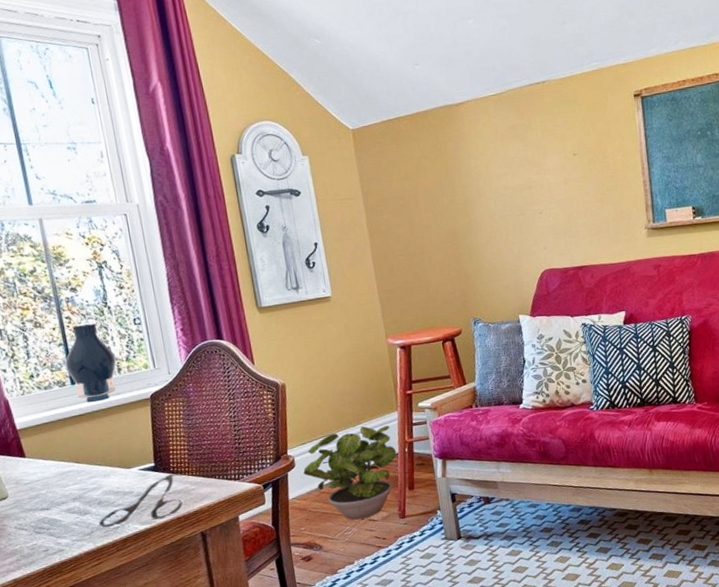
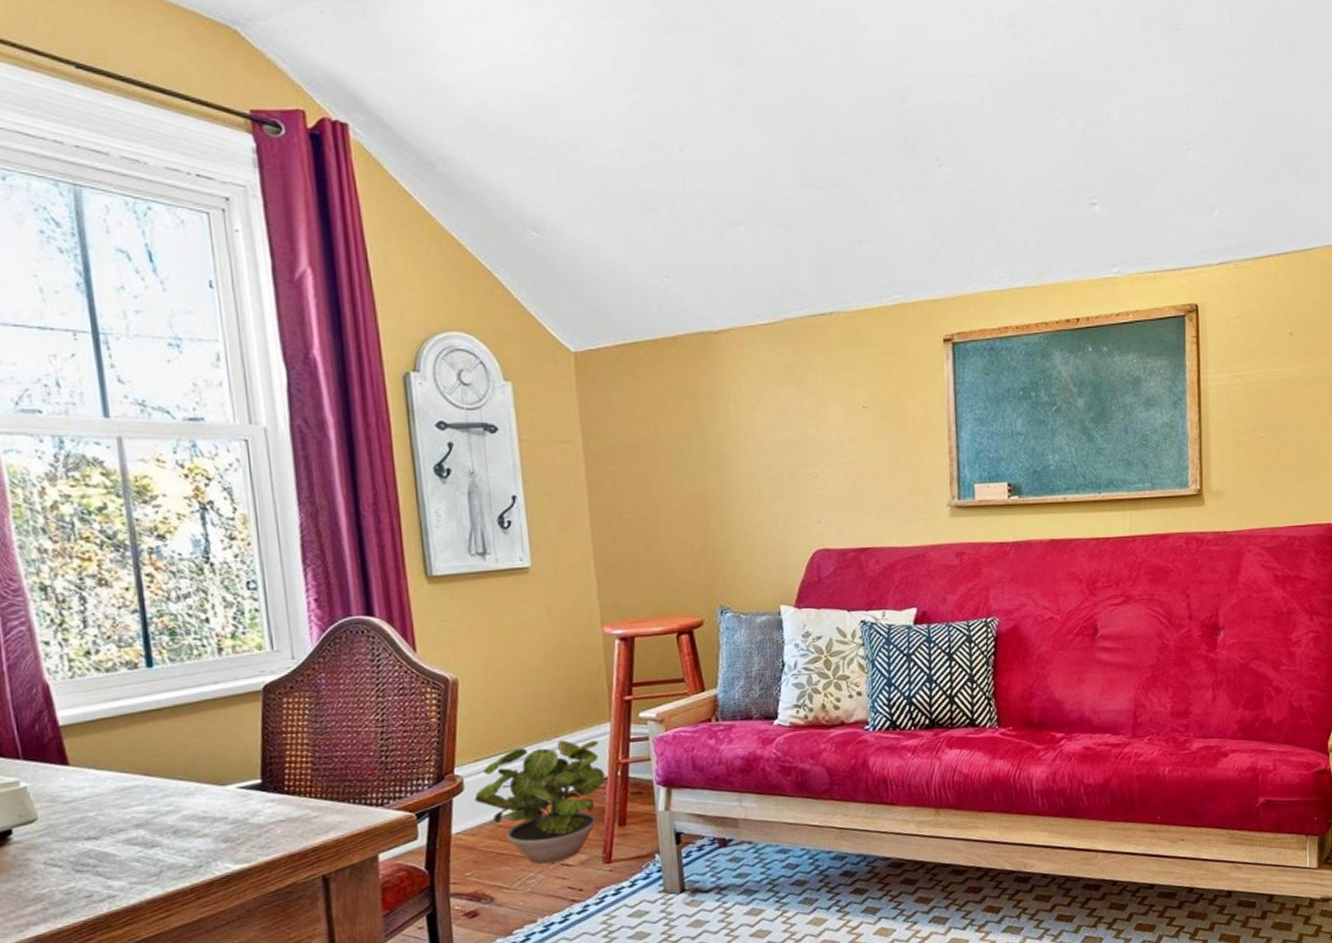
vase: present [65,324,117,403] -> none [140,585,217,694]
scissors: present [98,471,249,528] -> none [171,793,398,867]

